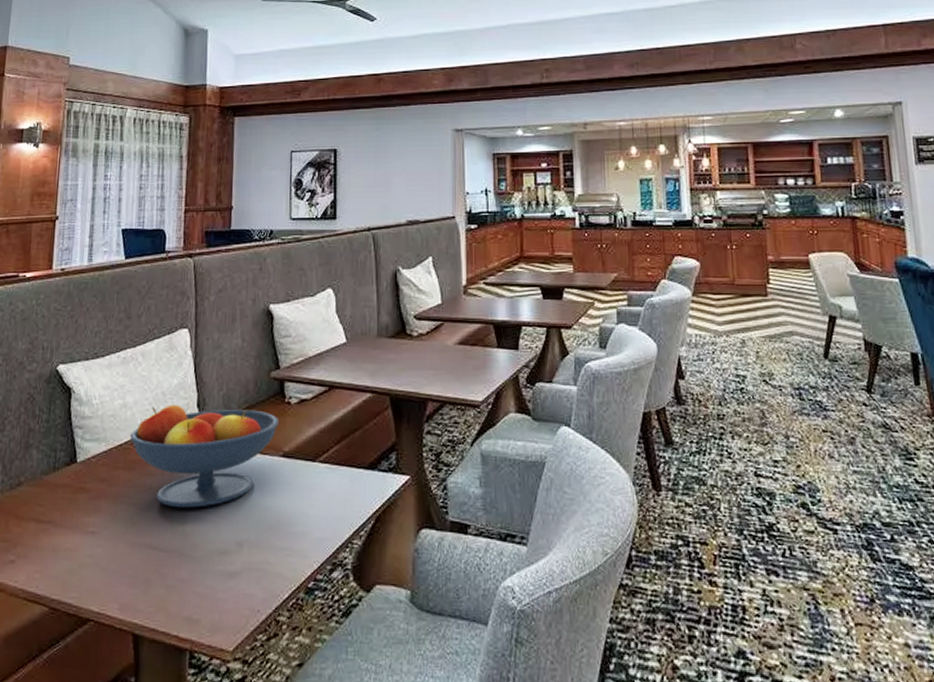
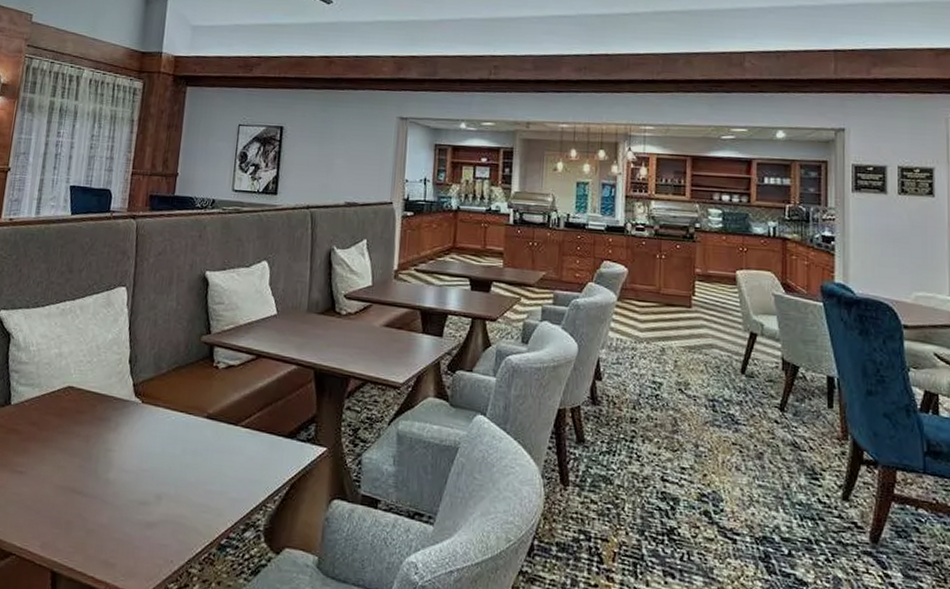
fruit bowl: present [130,404,279,508] -> none [63,358,206,459]

